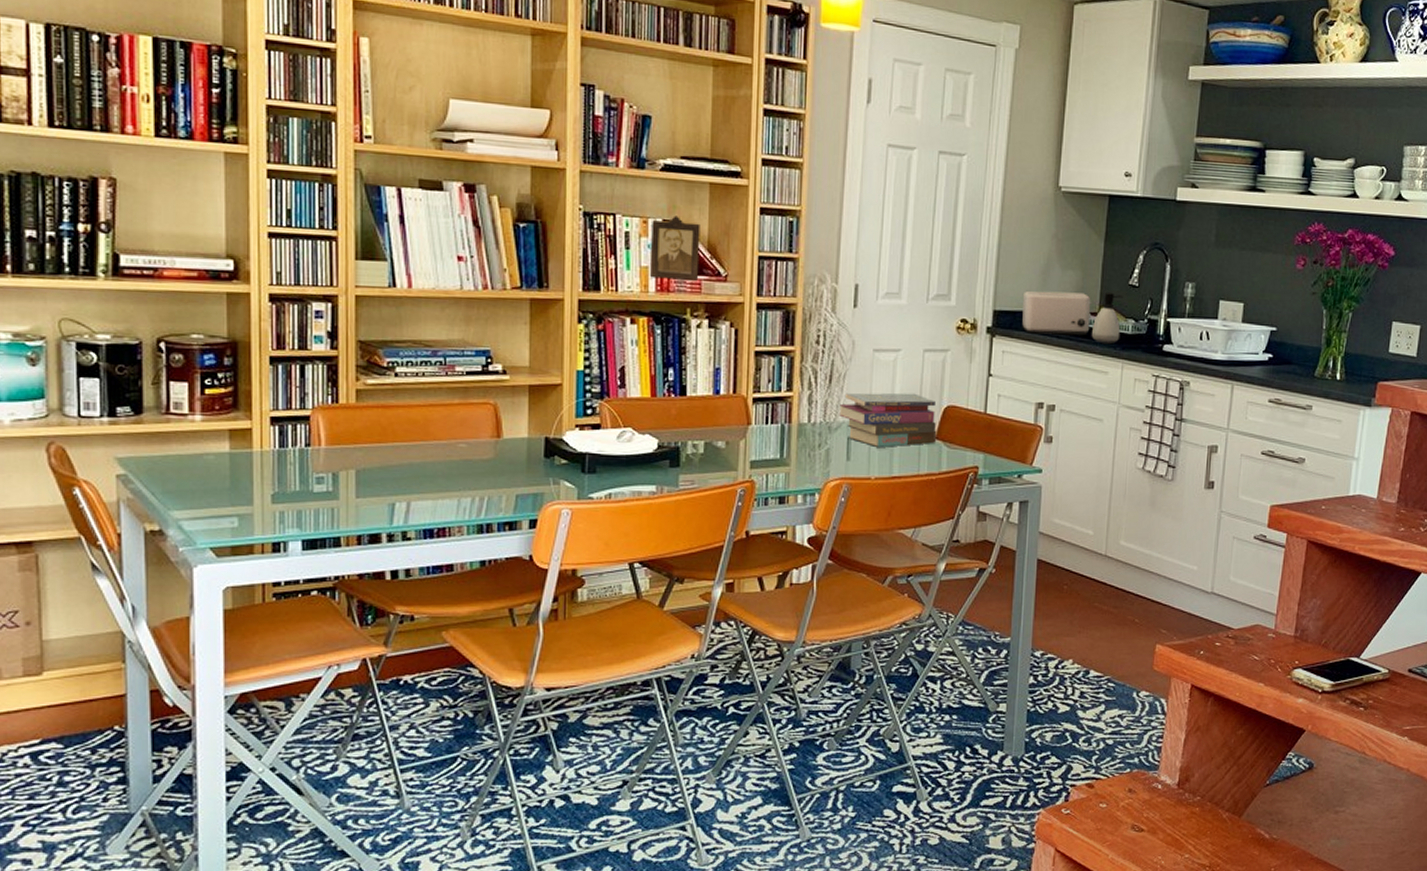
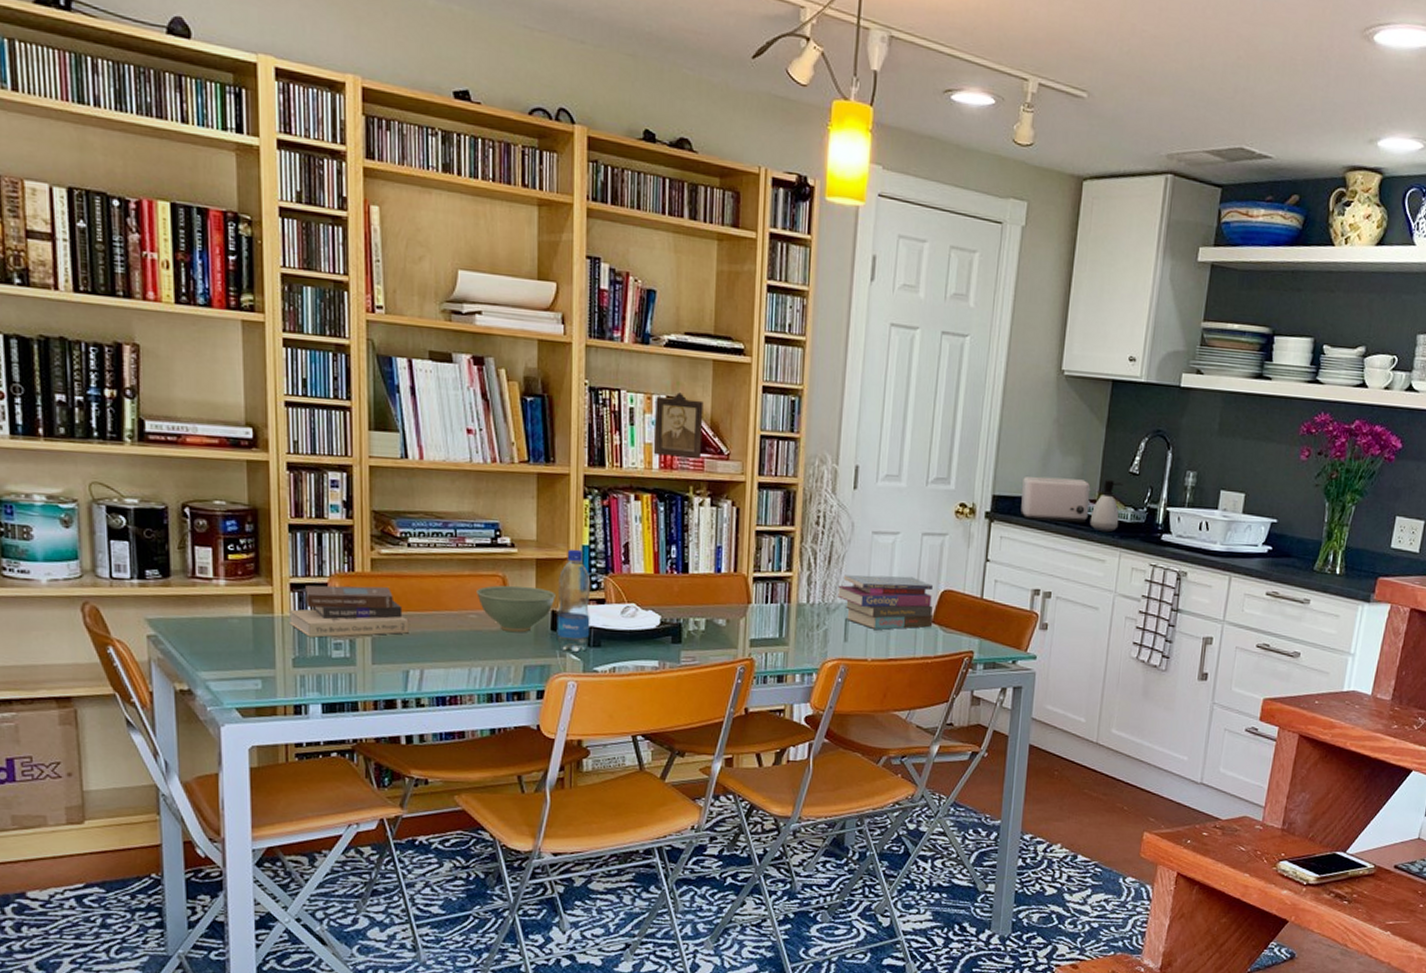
books: none [267,417,395,472] -> present [288,585,409,638]
bowl: none [466,412,549,461] -> present [476,585,556,633]
bottle: none [550,374,586,480] -> present [556,549,591,653]

